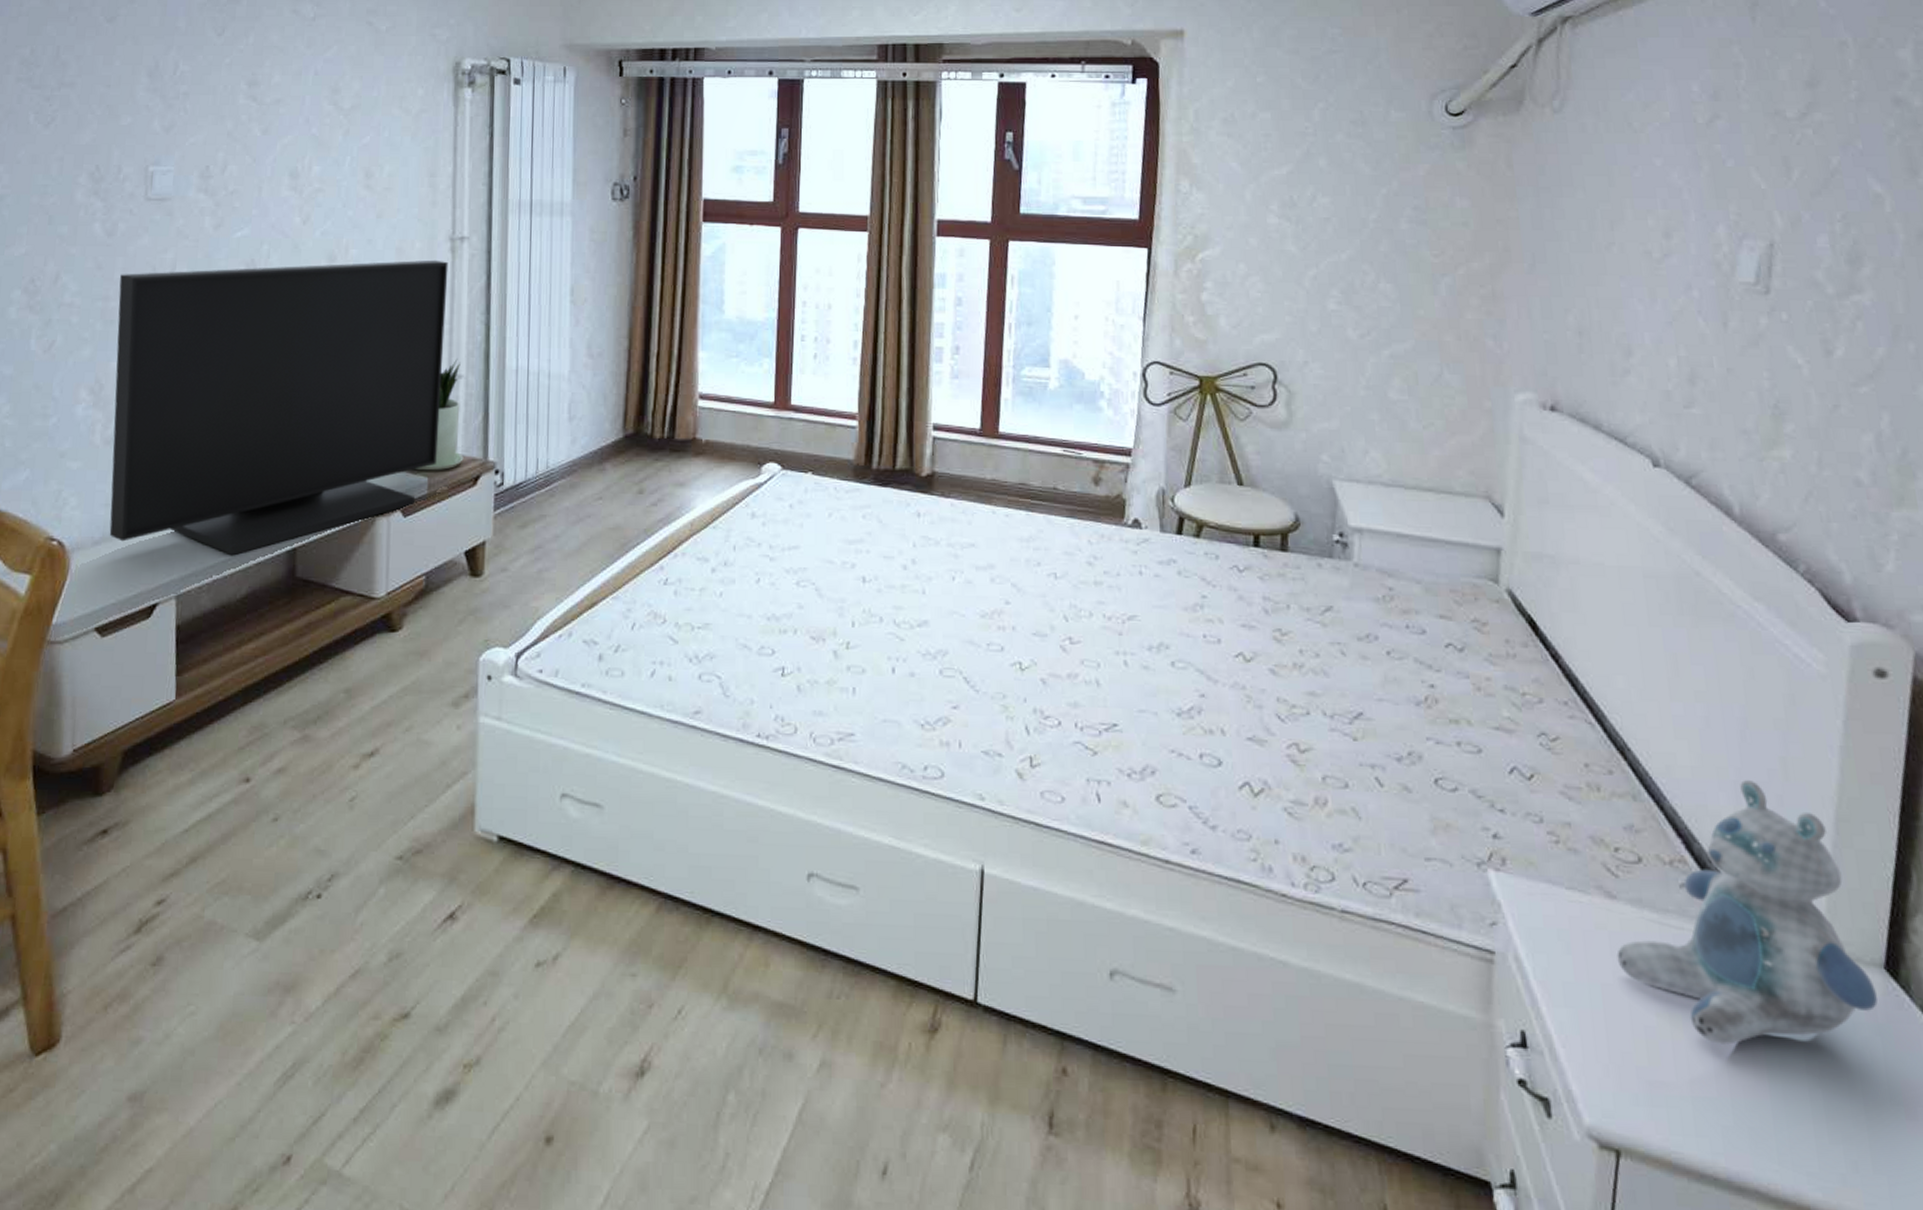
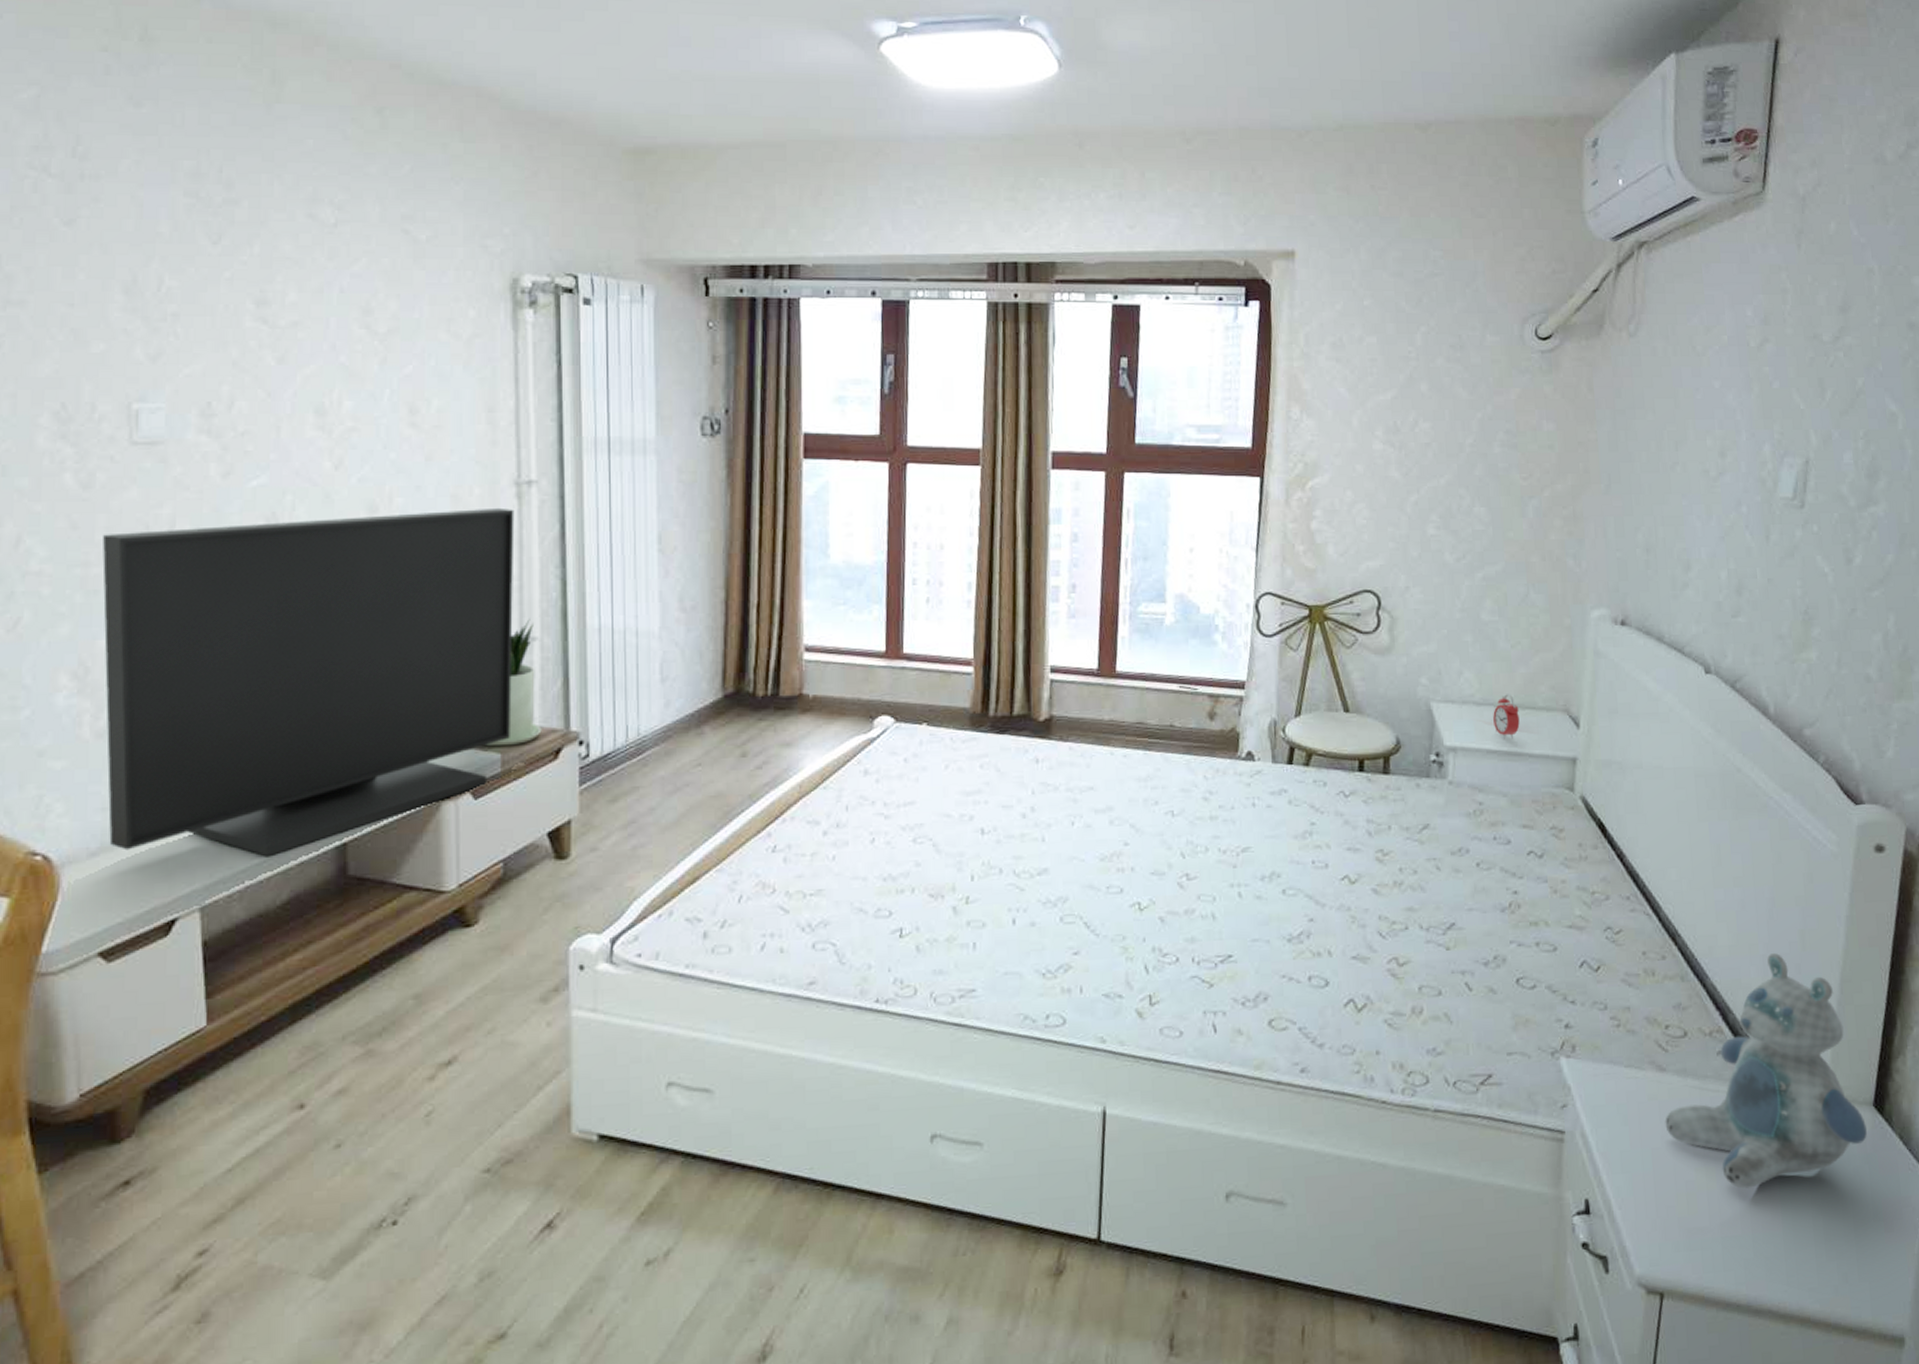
alarm clock: none [1403,476,1435,523] -> present [1493,694,1520,739]

